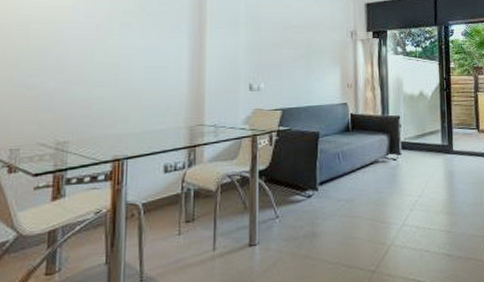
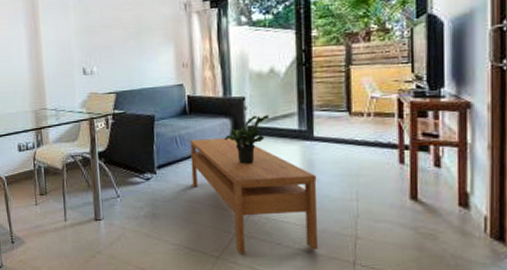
coffee table: none [351,153,458,265] -> present [190,138,318,254]
potted plant: none [382,132,419,177] -> present [224,115,269,164]

